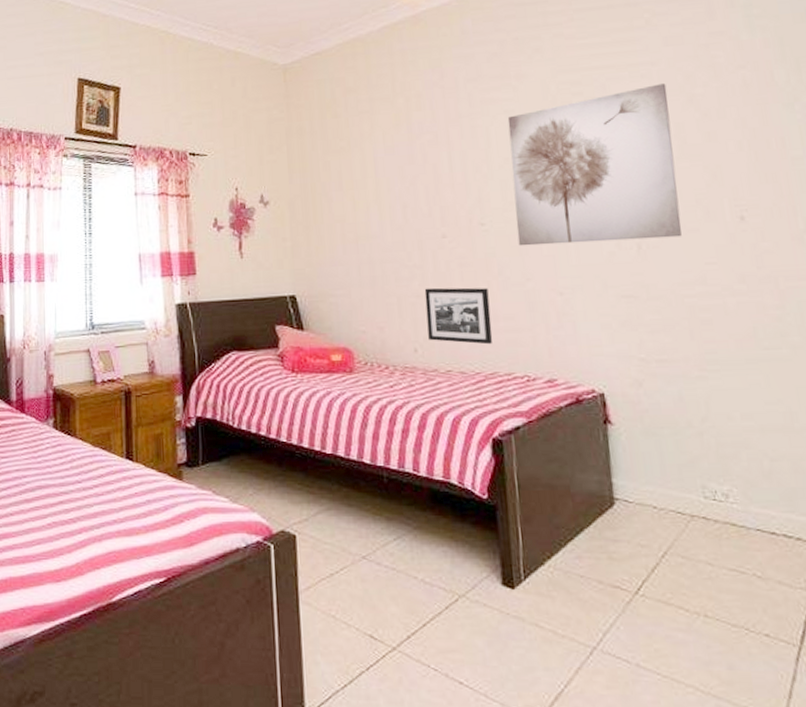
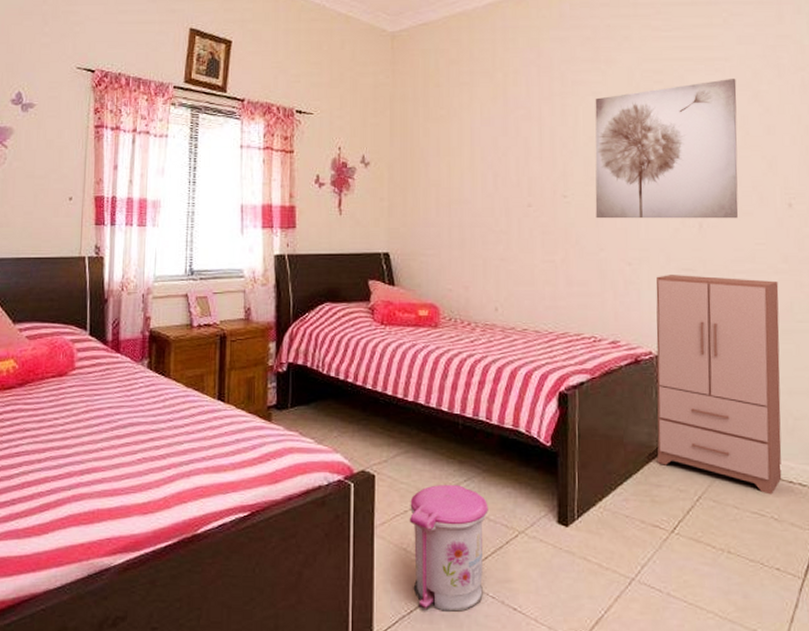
trash can: none [336,543,424,686] -> present [409,484,488,612]
picture frame: present [424,287,493,345] -> none [508,252,566,307]
cabinet: none [593,302,762,549] -> present [656,275,782,495]

